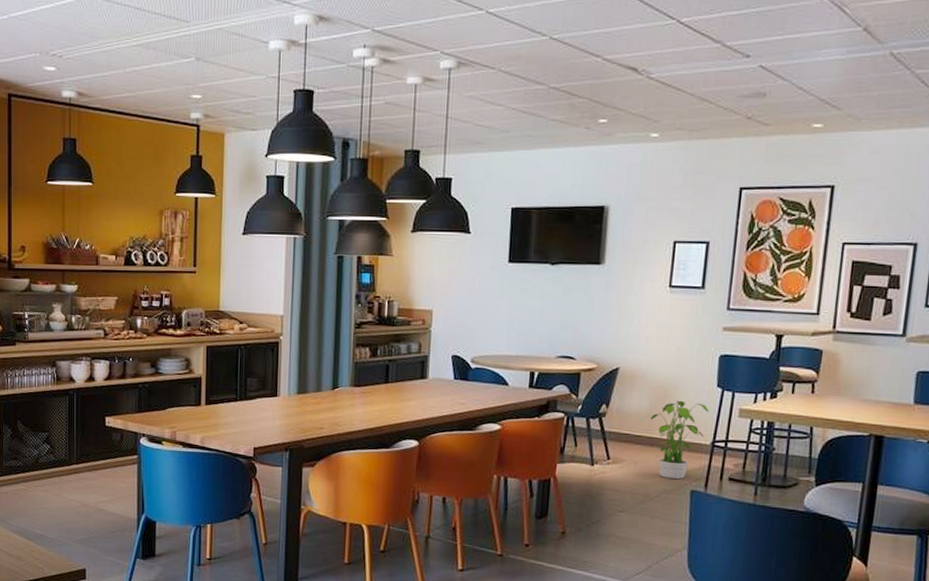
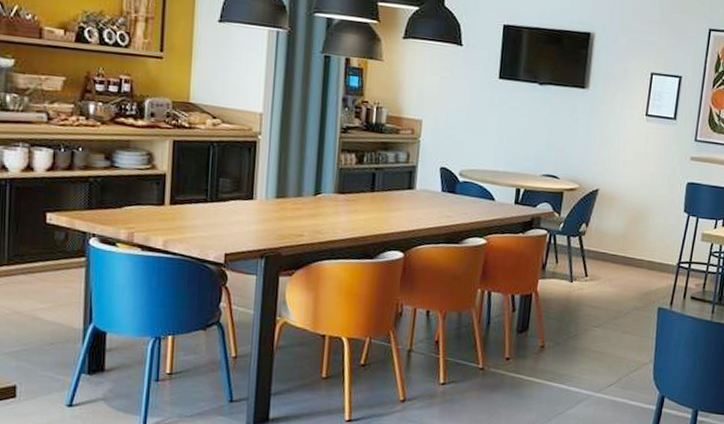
potted plant: present [650,400,709,480] -> none [624,223,677,297]

